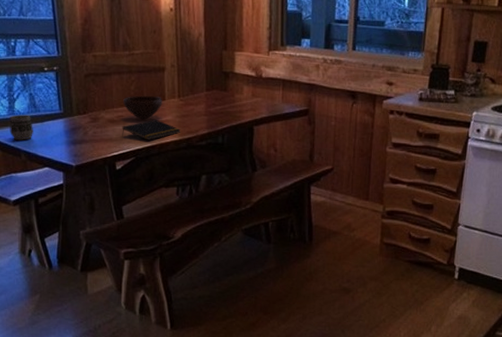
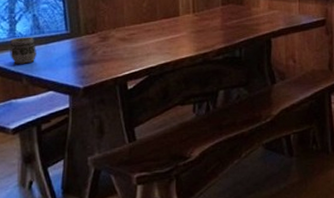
notepad: present [122,119,181,141] -> none [134,35,196,58]
bowl: present [123,95,162,120] -> none [135,12,176,37]

